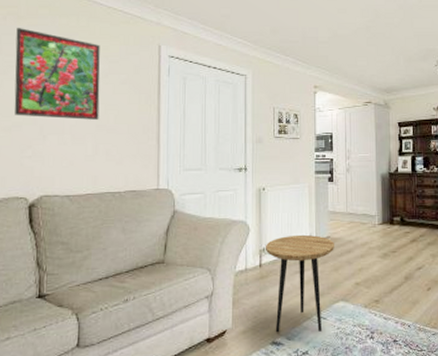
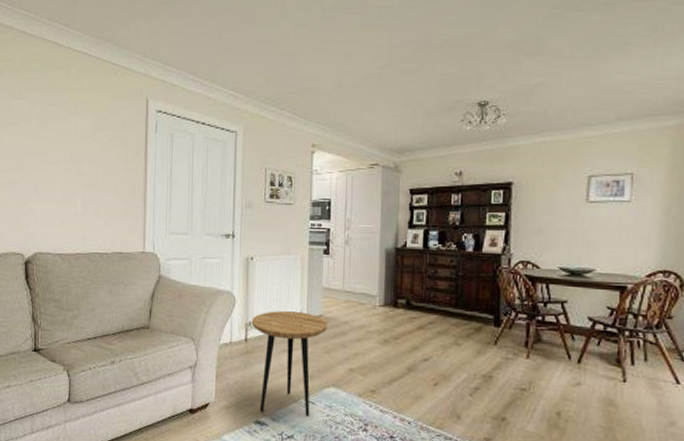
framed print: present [14,28,100,120] -> none [11,82,89,178]

